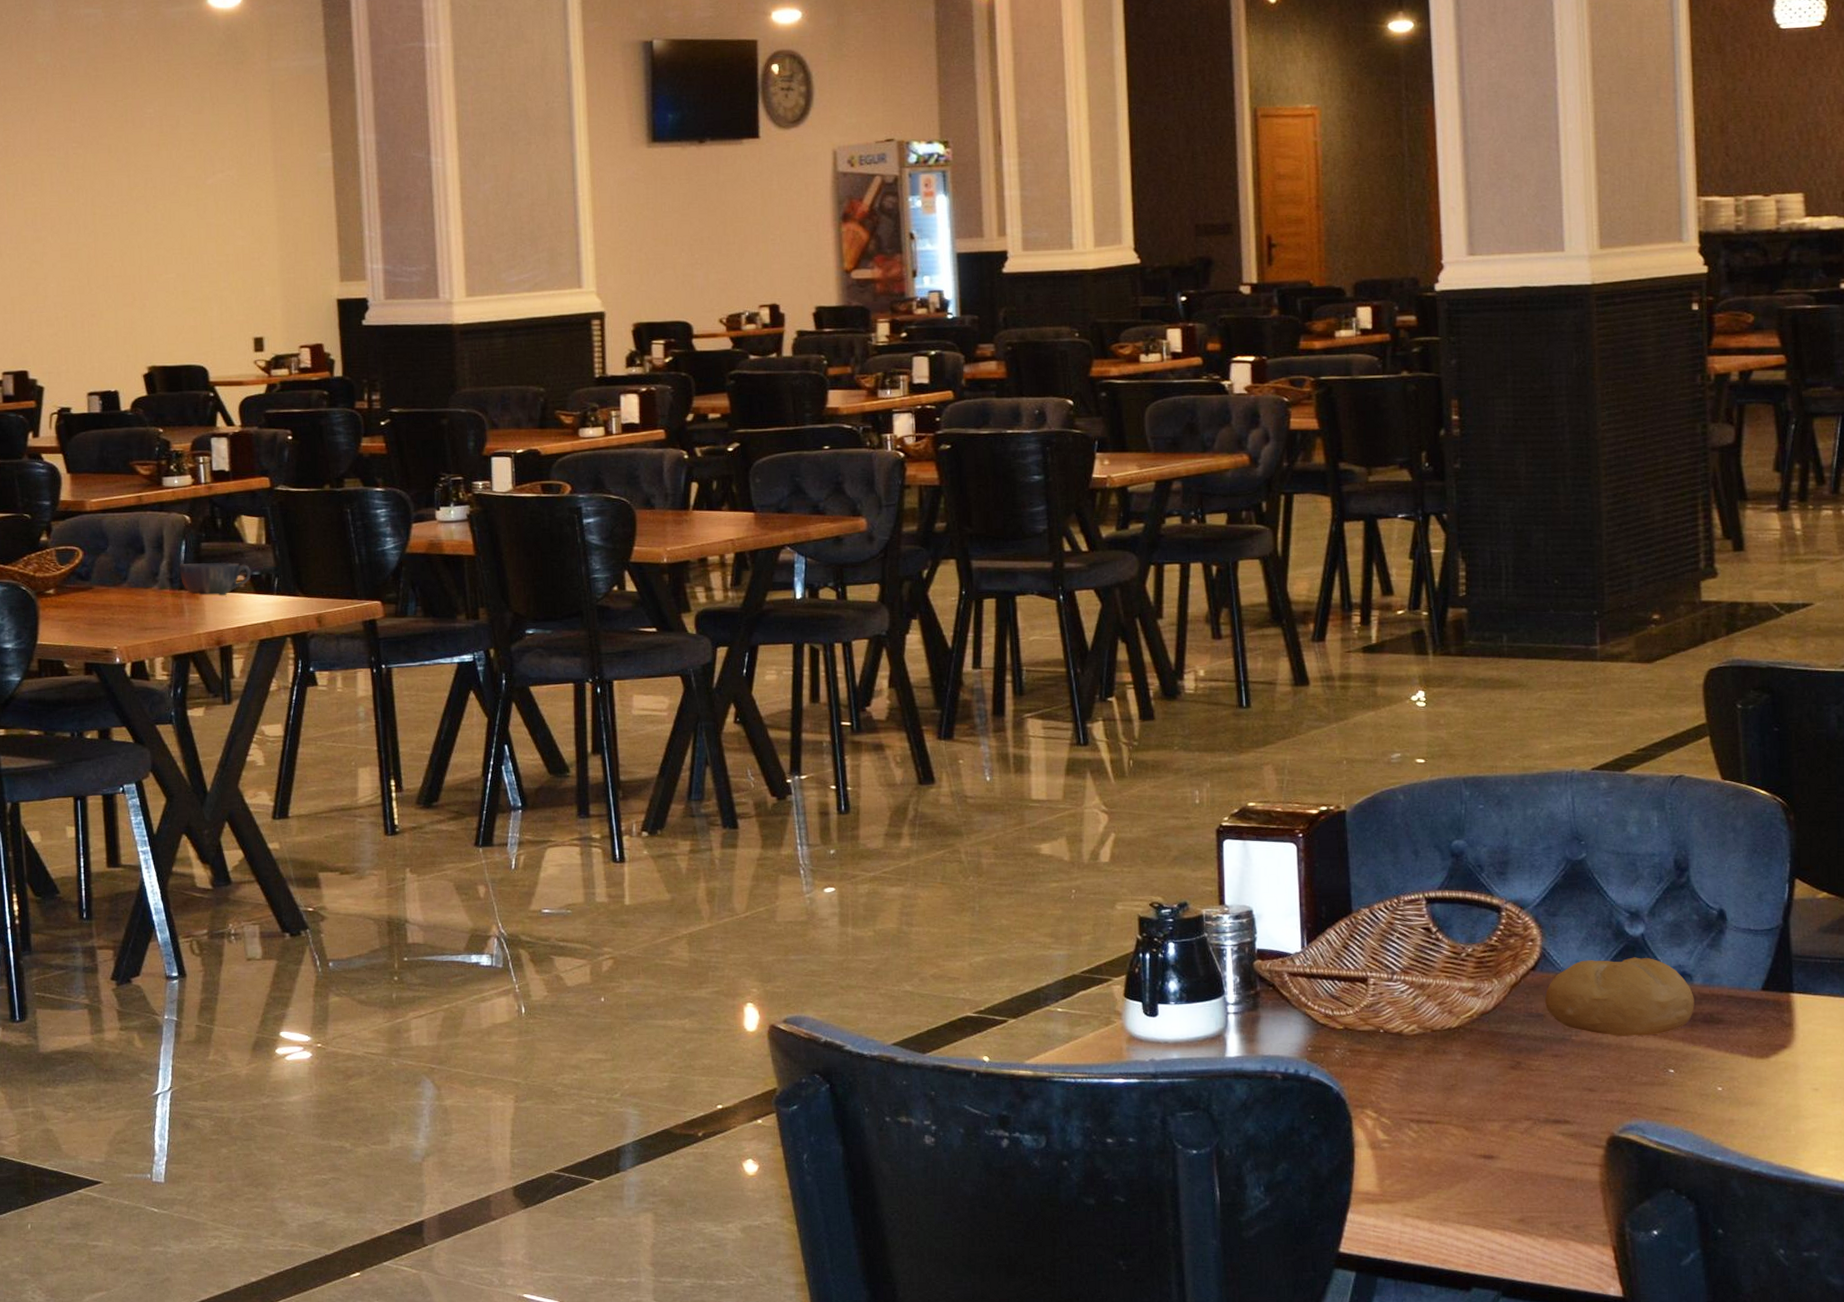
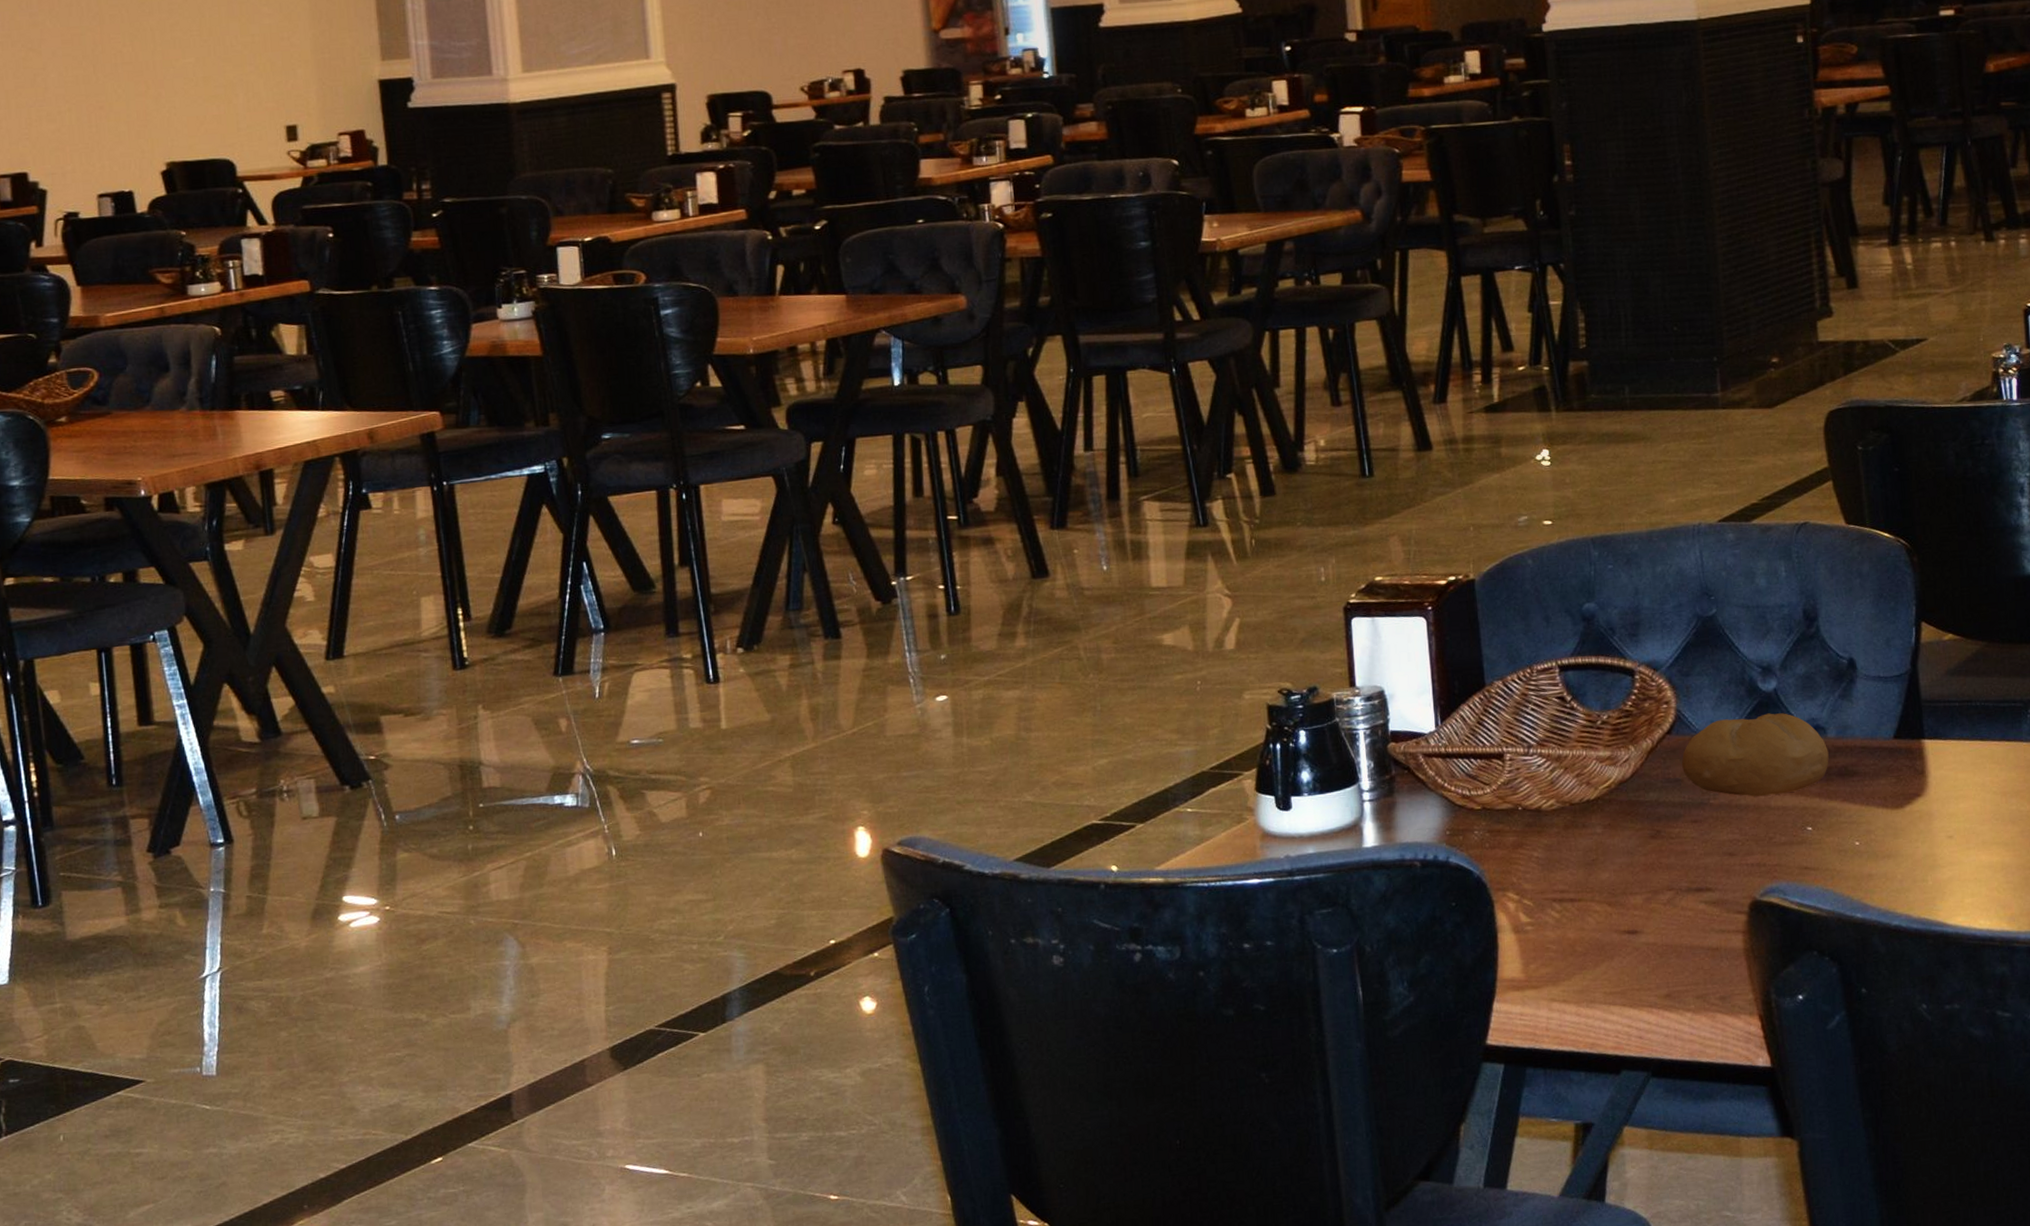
teacup: present [179,562,252,597] -> none [209,376,293,416]

